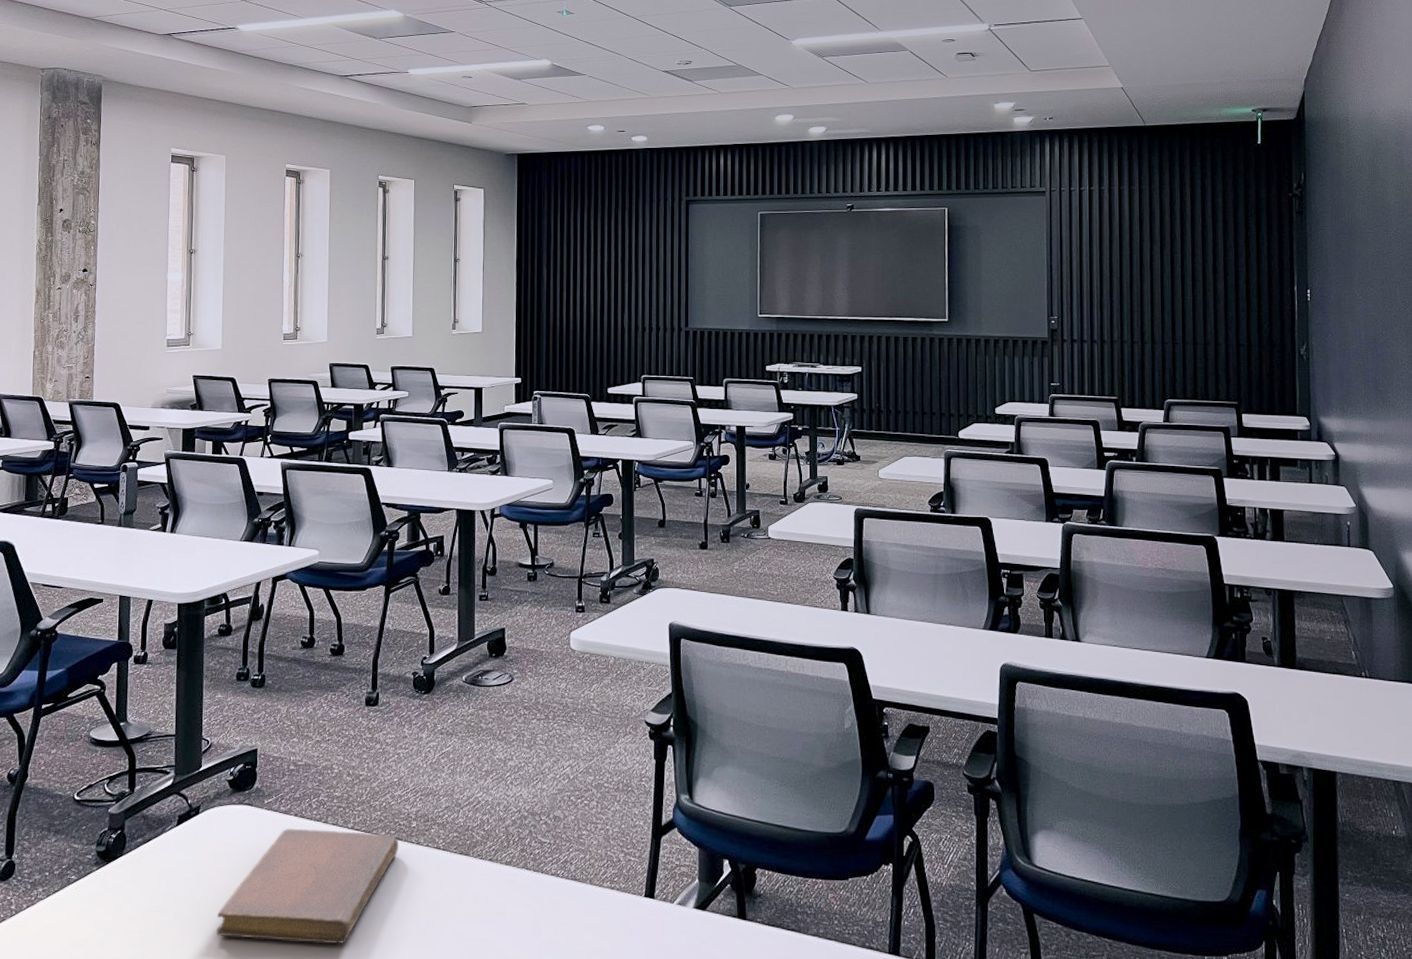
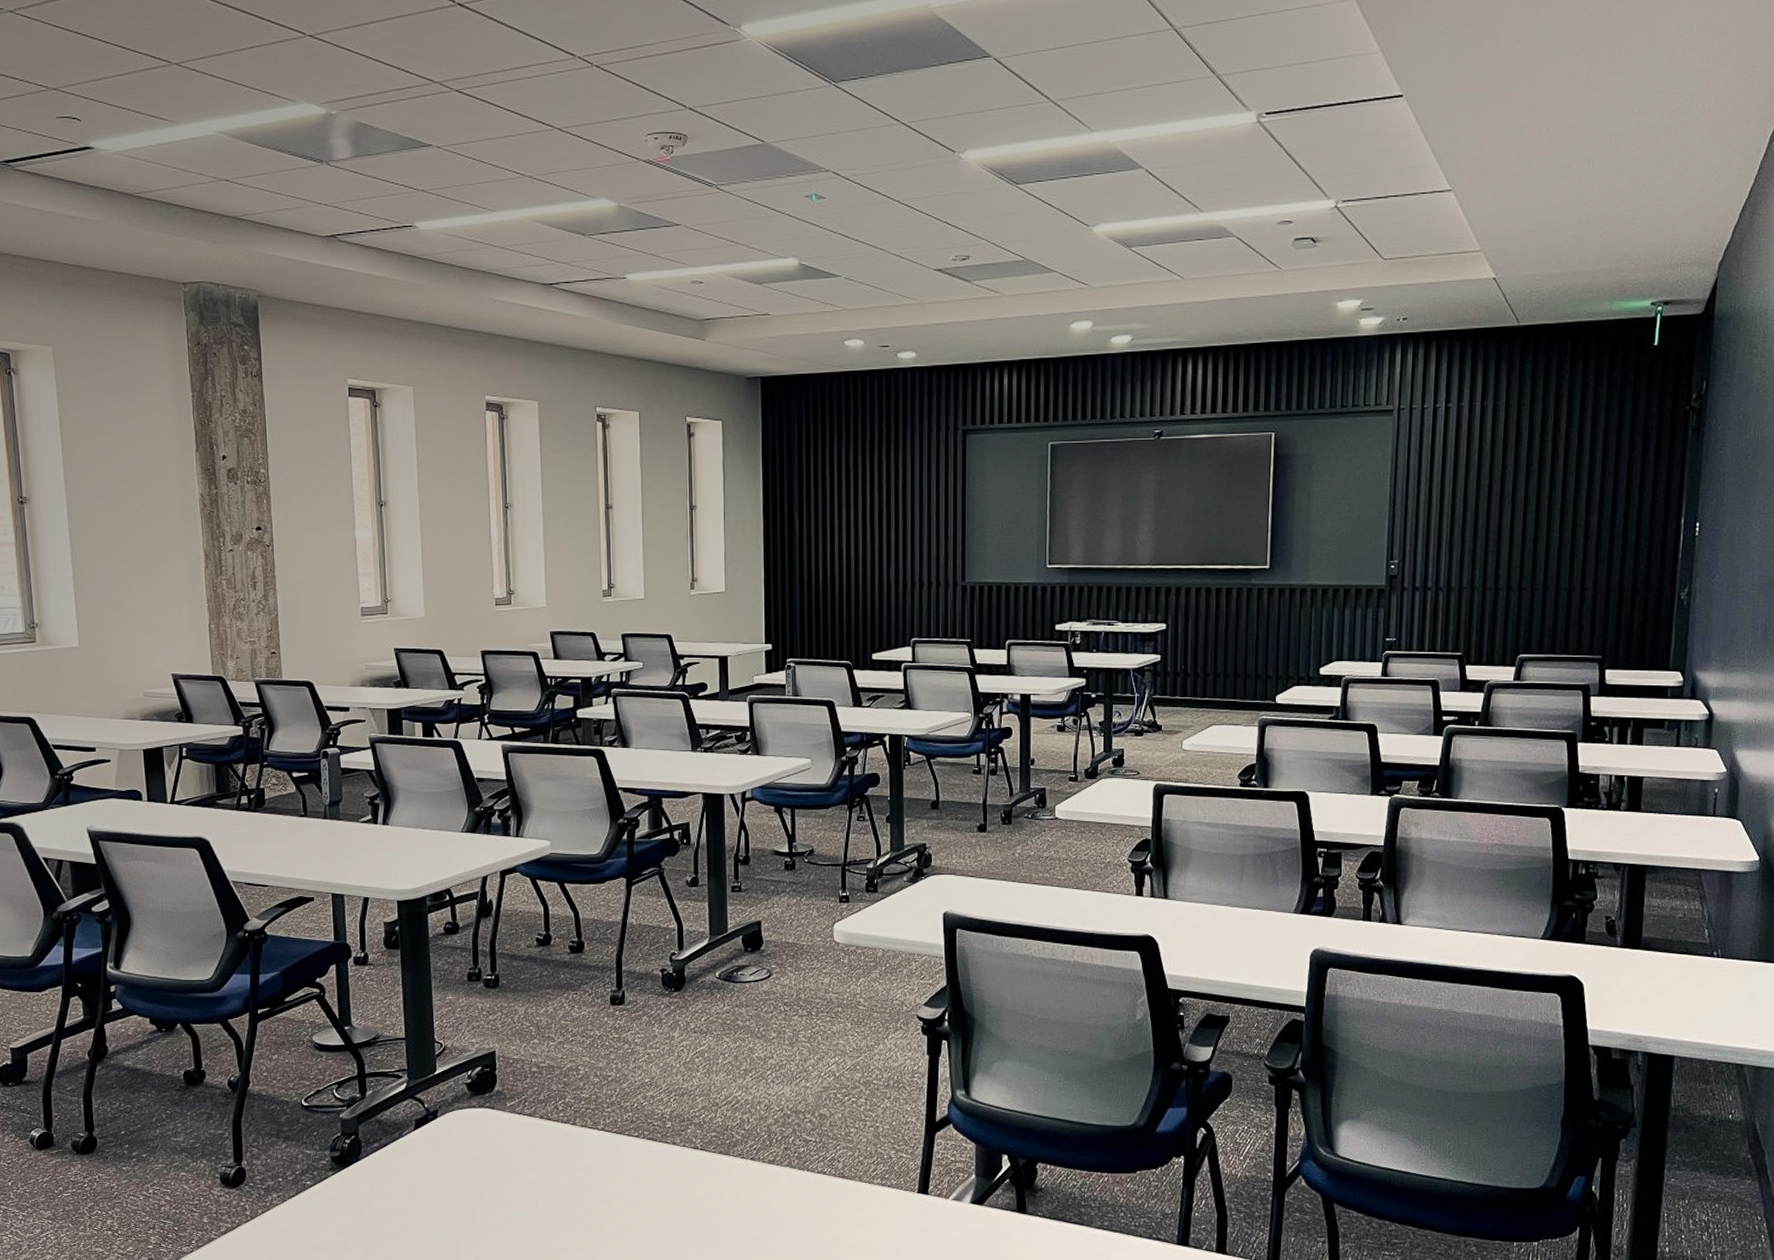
notebook: present [216,828,399,944] -> none [464,1130,654,1244]

